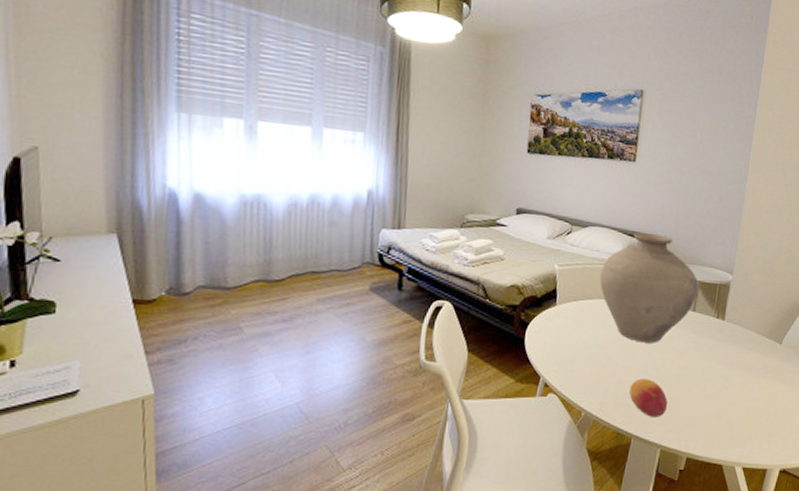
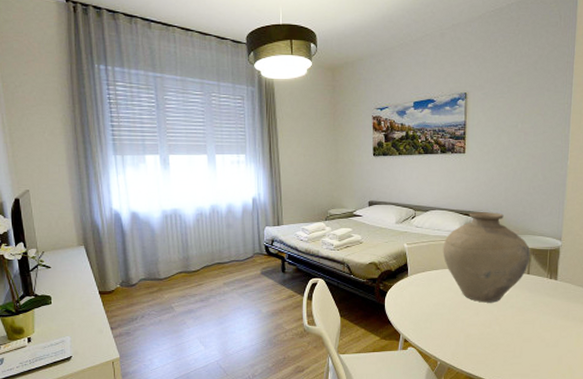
fruit: present [629,378,668,417] -> none [477,332,512,364]

